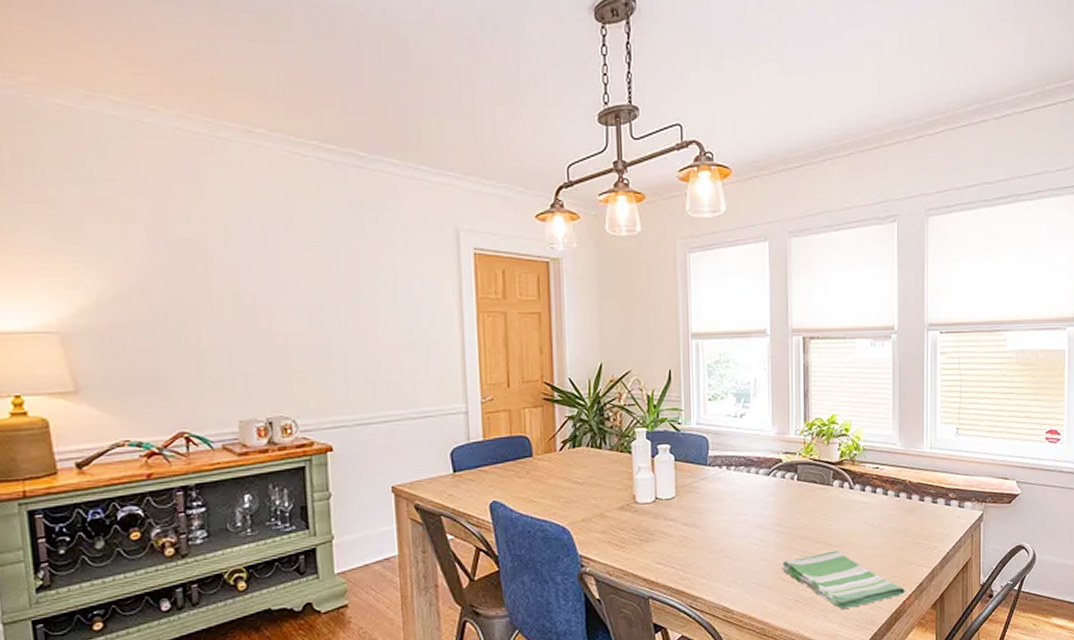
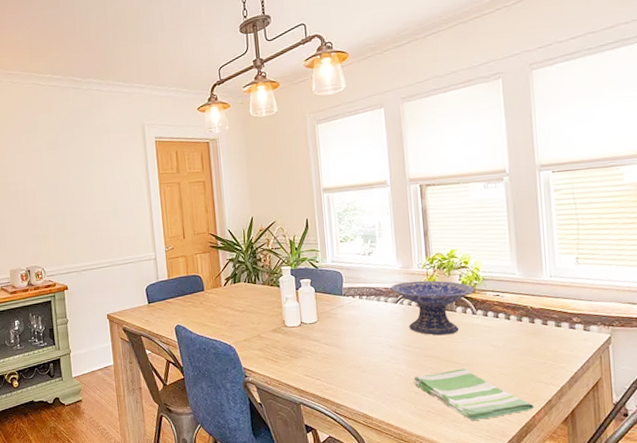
decorative bowl: none [763,449,854,513] -> present [391,280,475,336]

